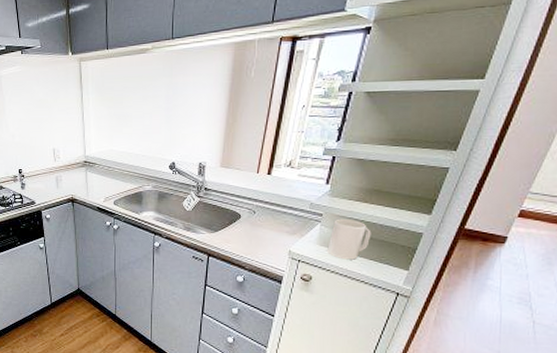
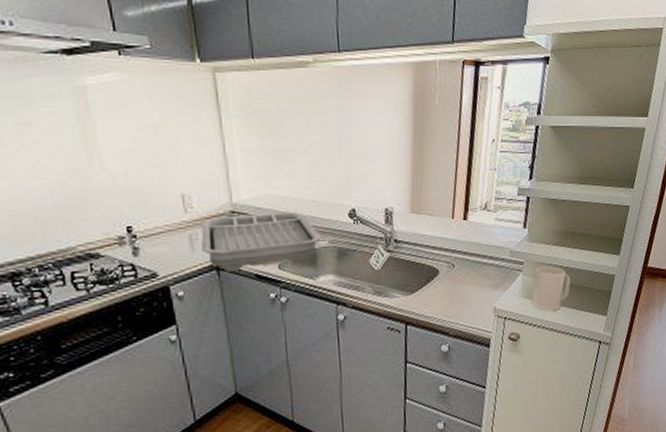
dish rack: none [64,162,146,204] -> present [200,211,321,272]

